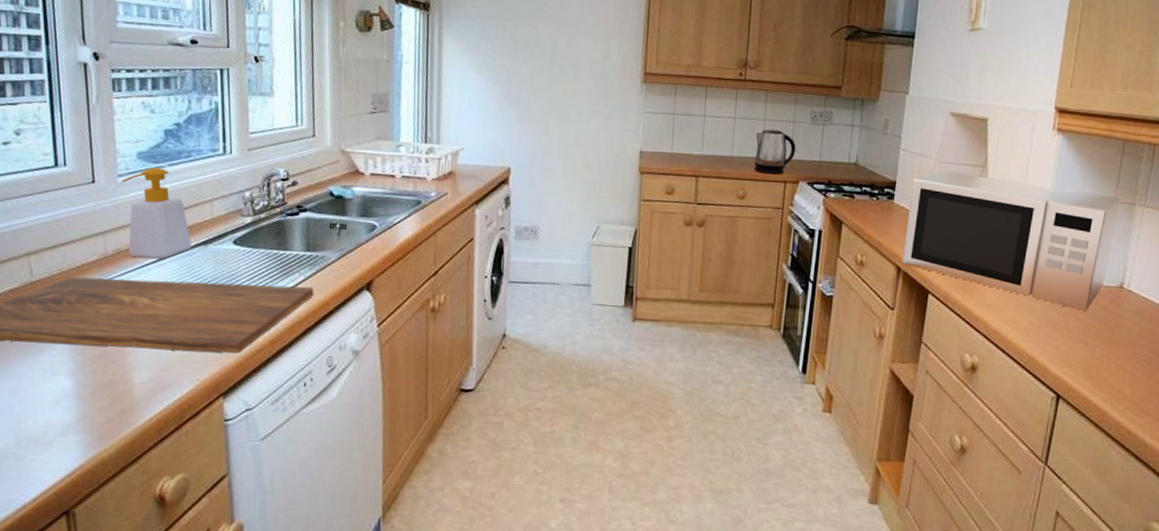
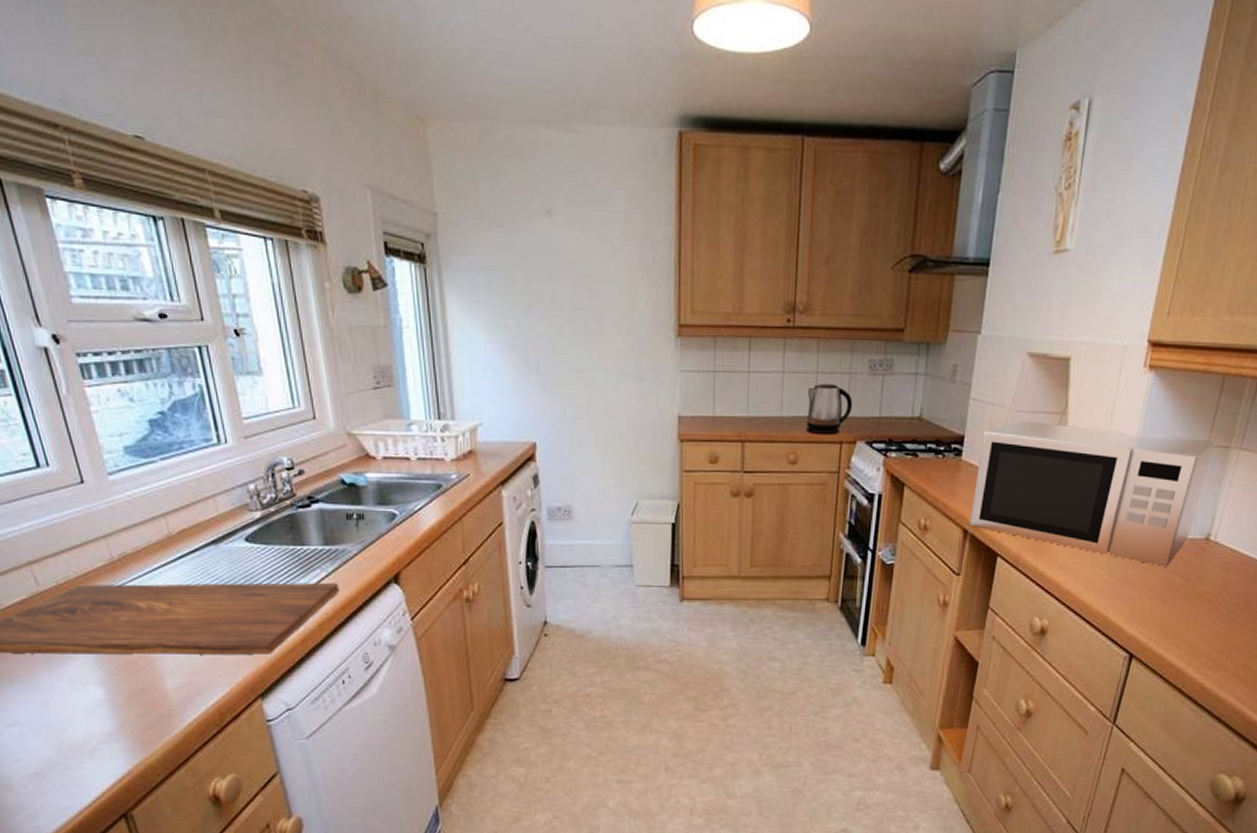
soap bottle: present [121,167,192,260] -> none [112,463,202,562]

